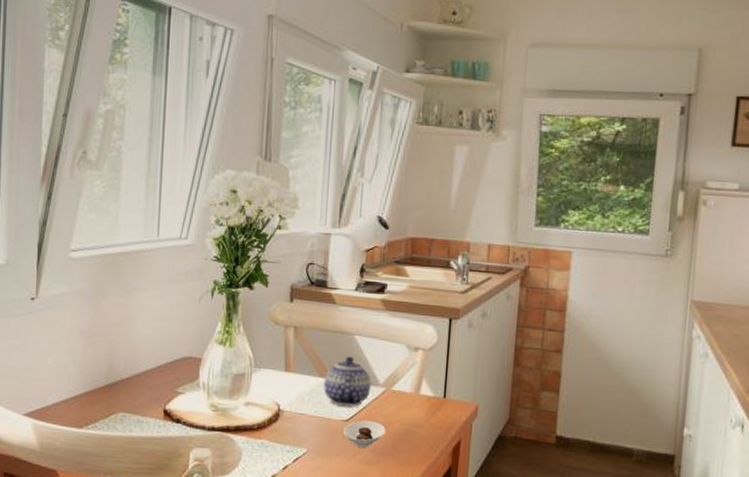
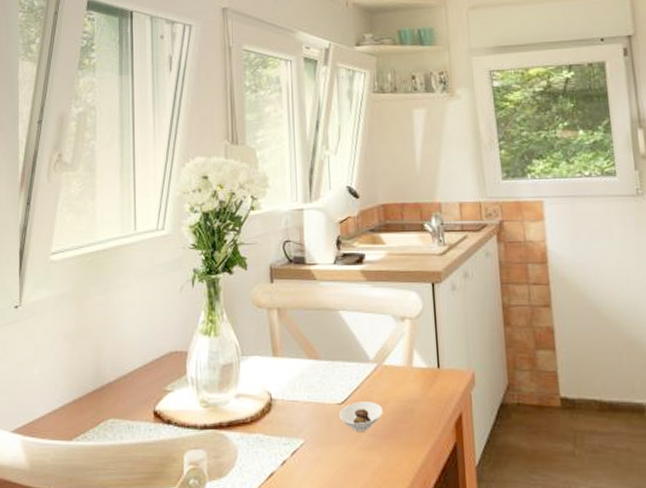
teapot: present [324,356,371,407] -> none [313,334,362,387]

